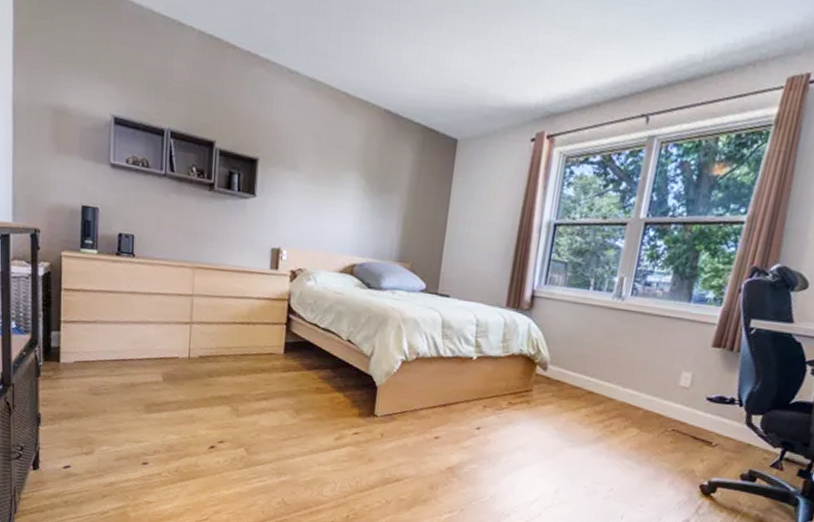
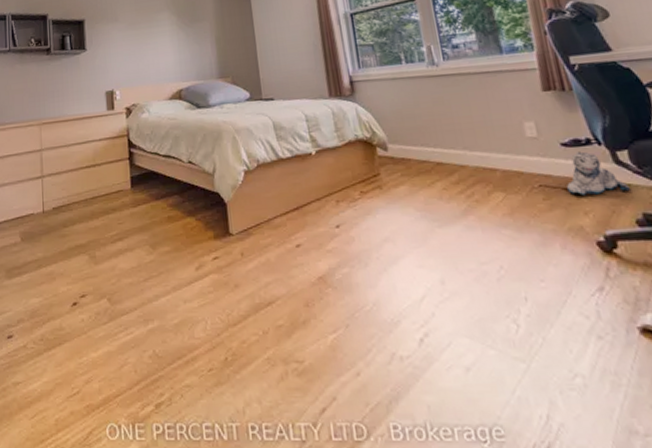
plush toy: none [695,408,749,450] -> present [567,151,630,195]

